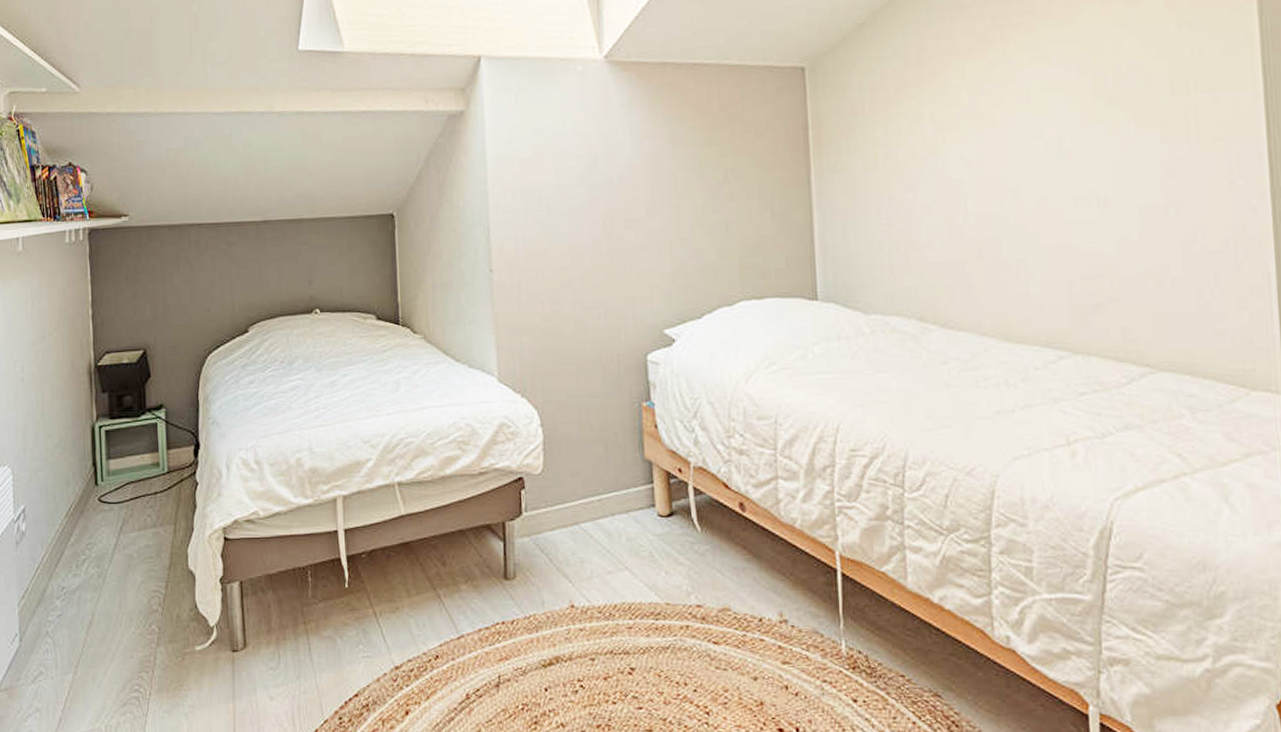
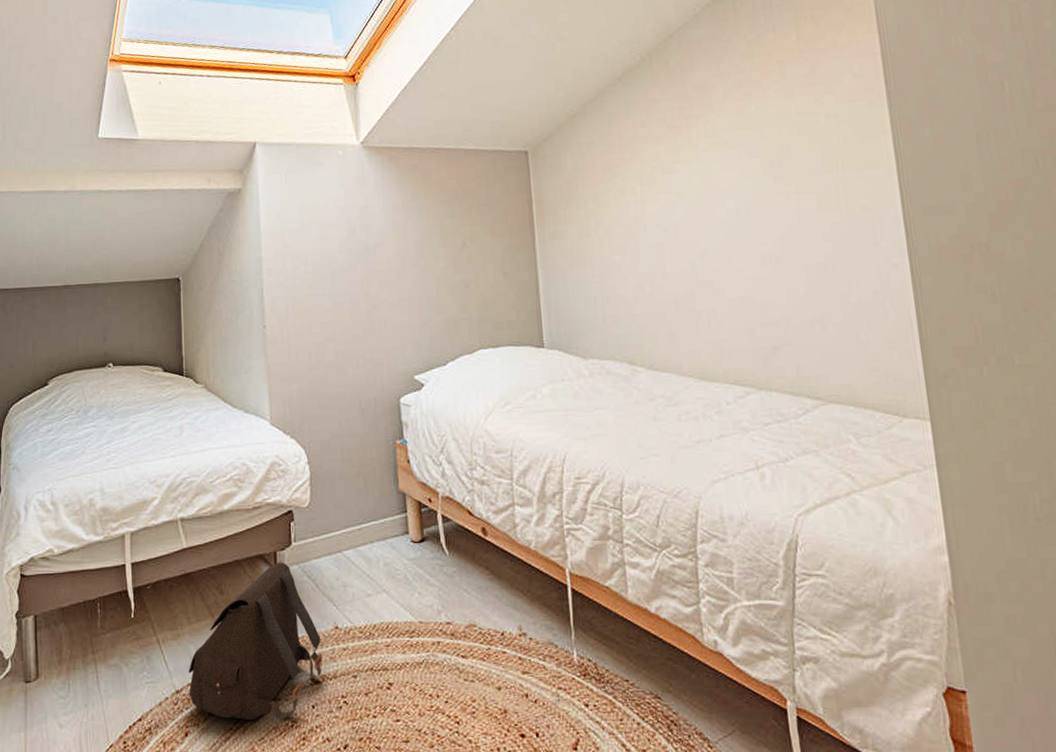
satchel: none [408,533,557,702] -> present [188,562,323,721]

